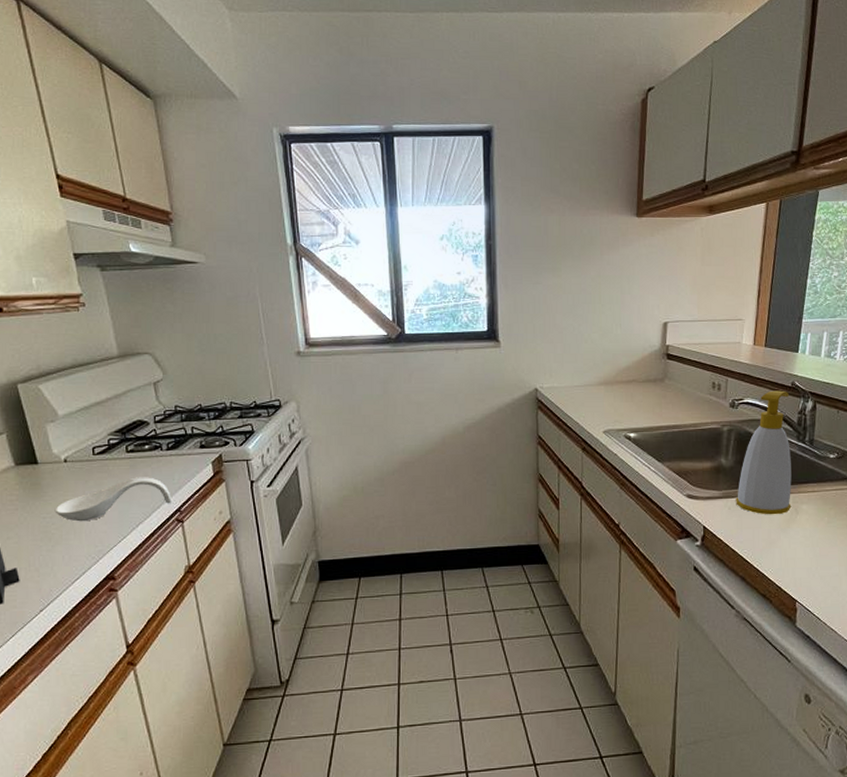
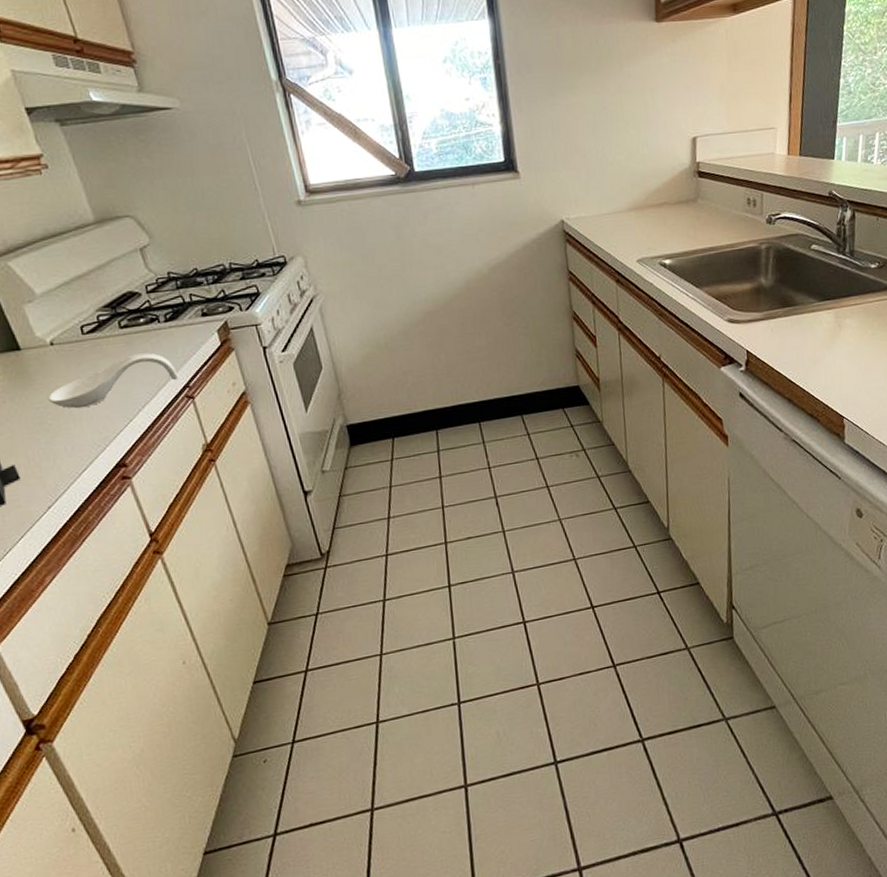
soap bottle: present [736,390,792,515] -> none [778,201,835,333]

